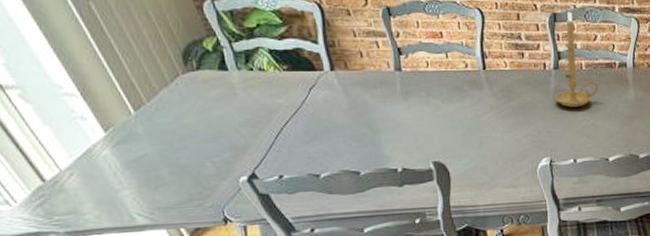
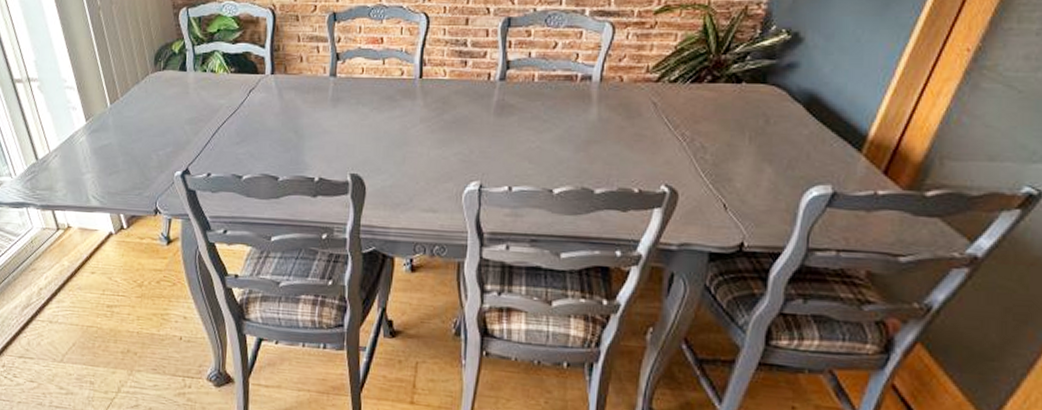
candle holder: present [554,11,600,108] -> none [495,15,554,126]

